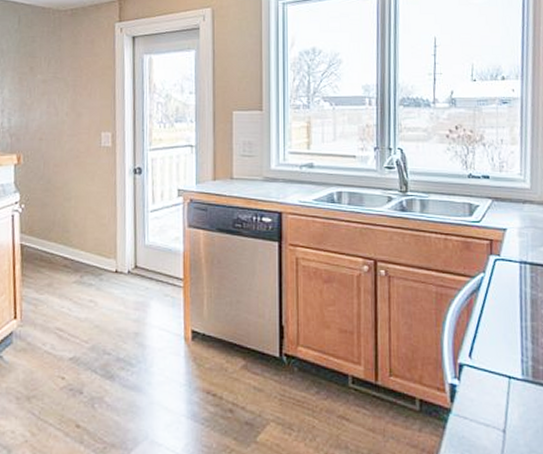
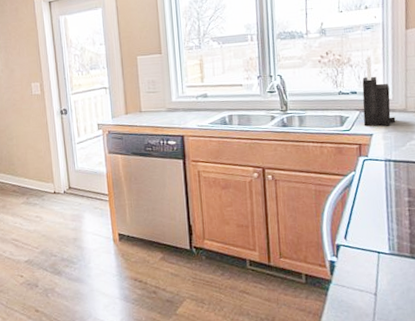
knife block: none [496,134,534,220] -> present [362,55,396,126]

